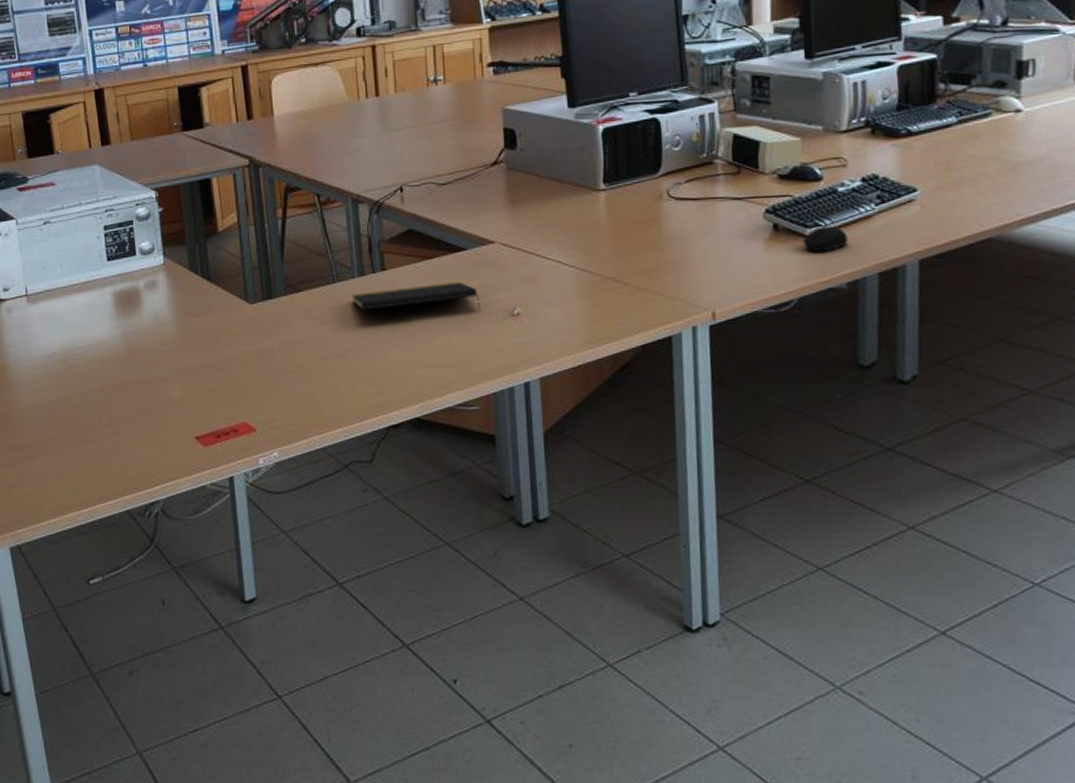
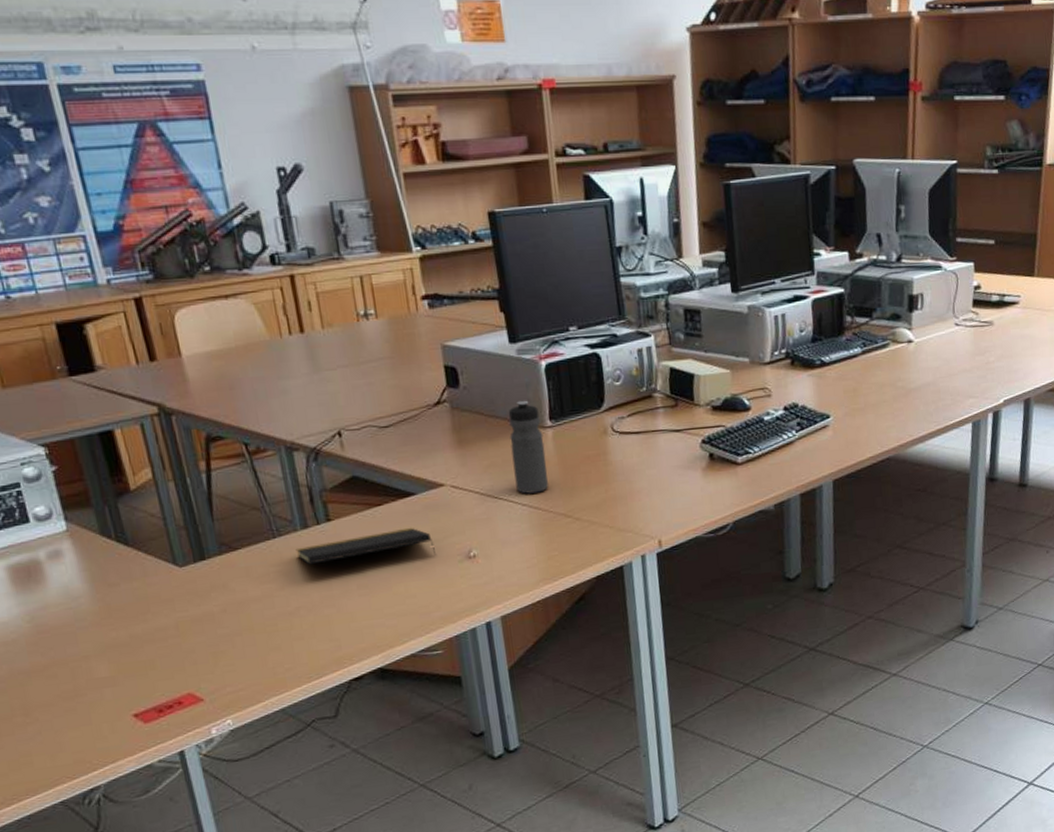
water bottle: none [562,163,598,256] -> present [508,400,548,494]
computer mouse: present [803,226,848,252] -> none [736,453,774,478]

